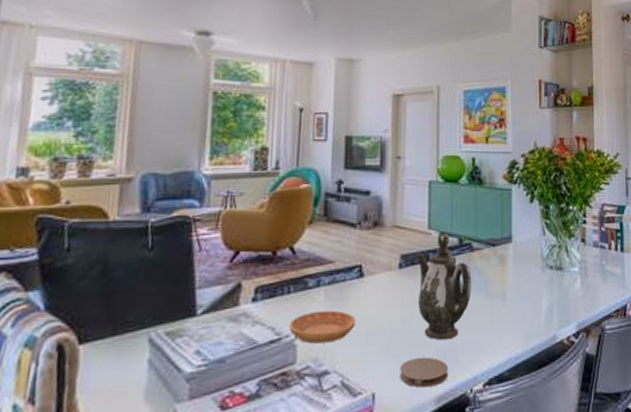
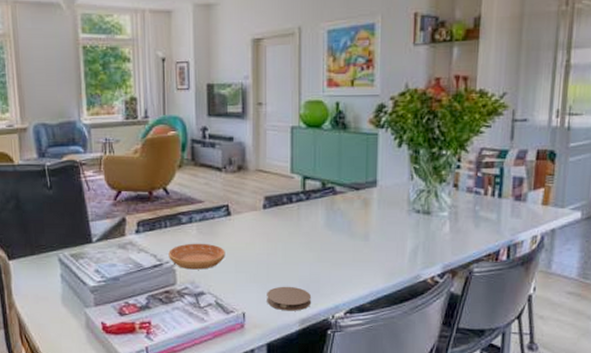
teapot: present [417,233,472,340] -> none [280,177,334,273]

